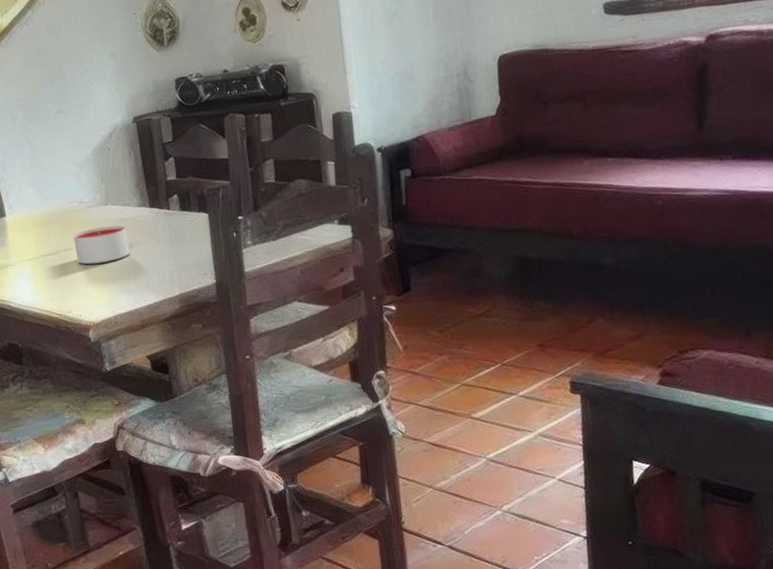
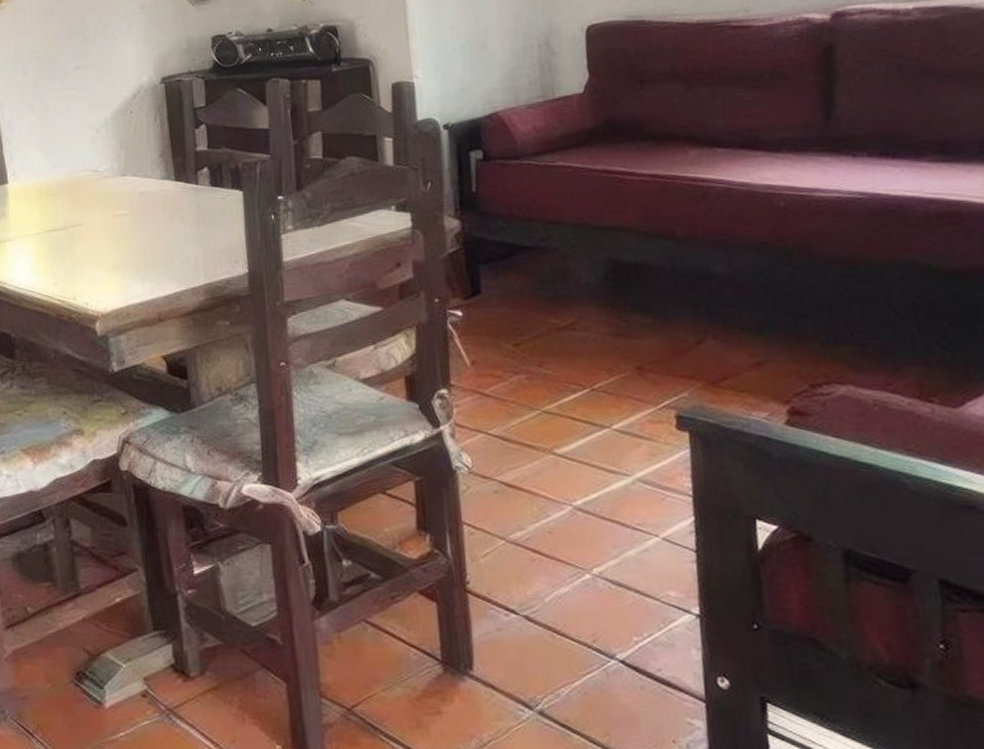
candle: present [73,225,130,265] -> none [84,199,149,244]

